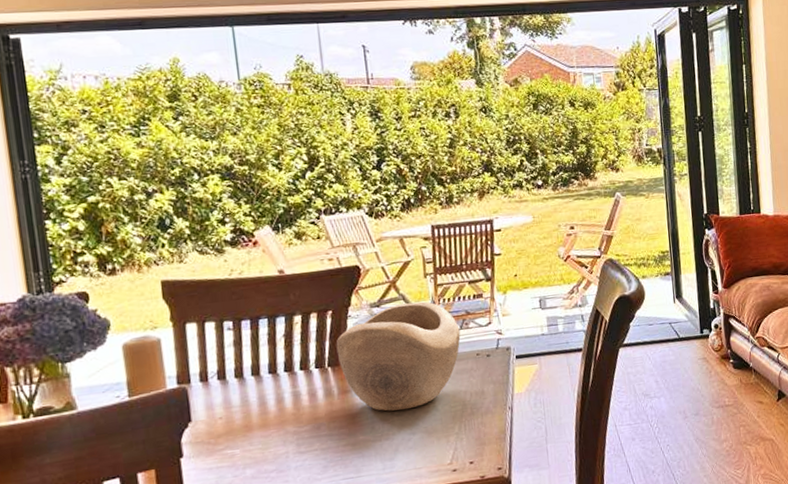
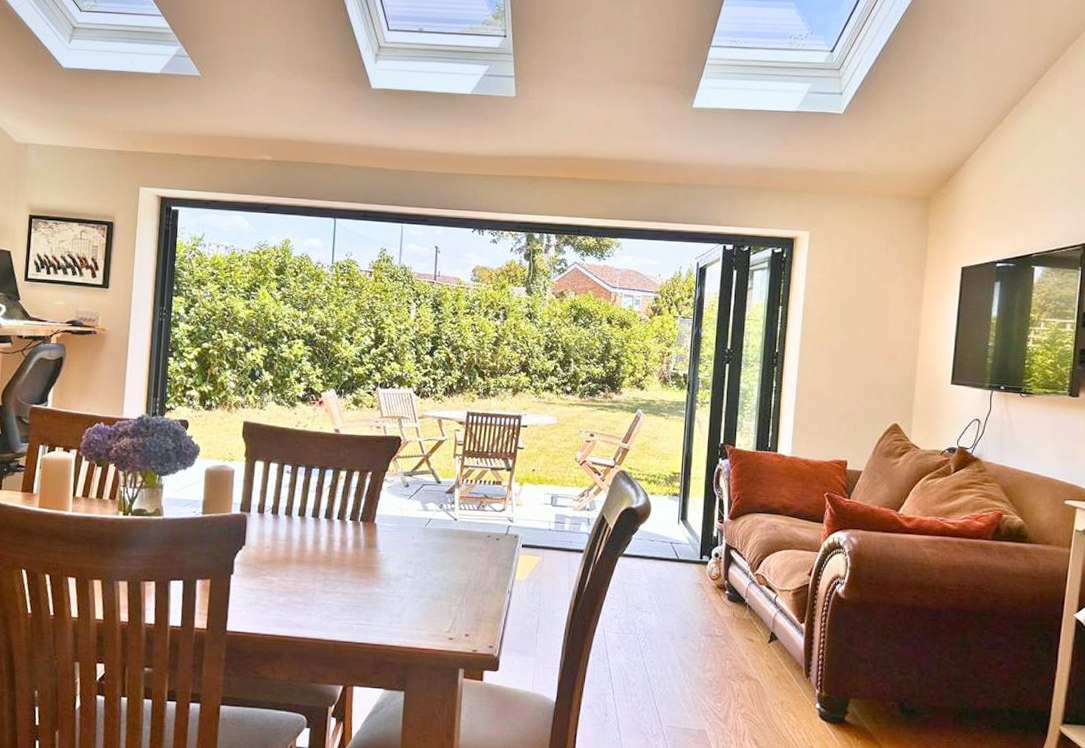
decorative bowl: present [336,301,461,412] -> none [369,477,477,574]

